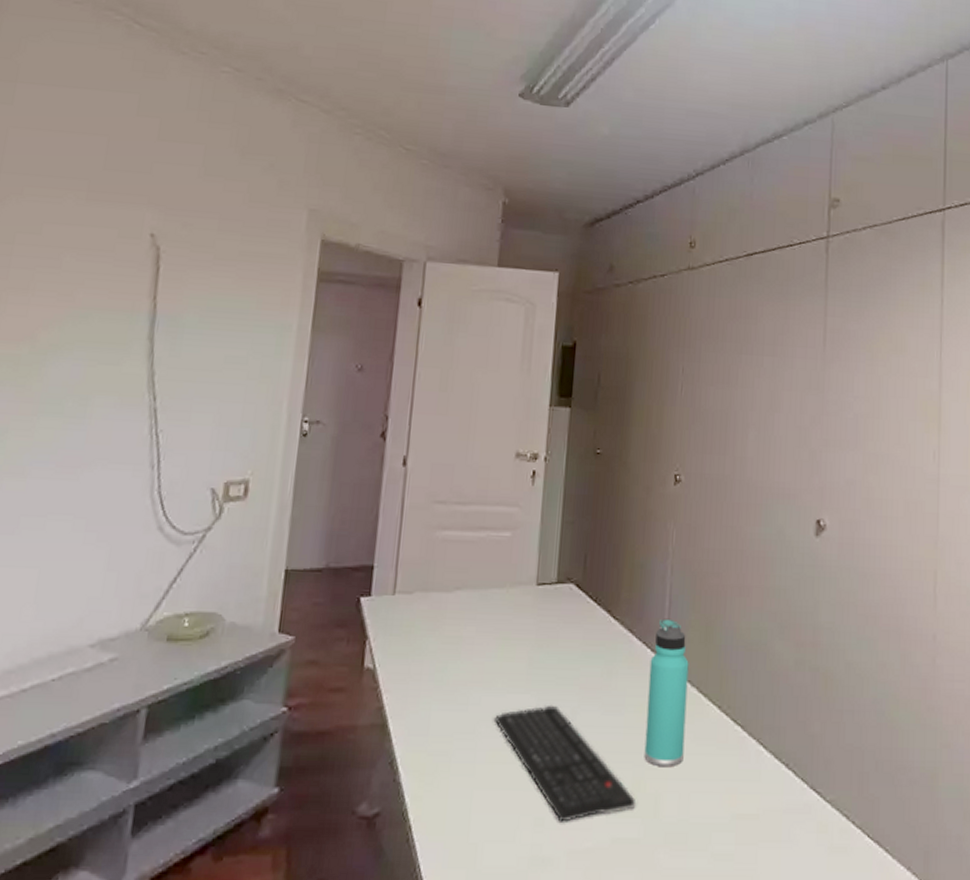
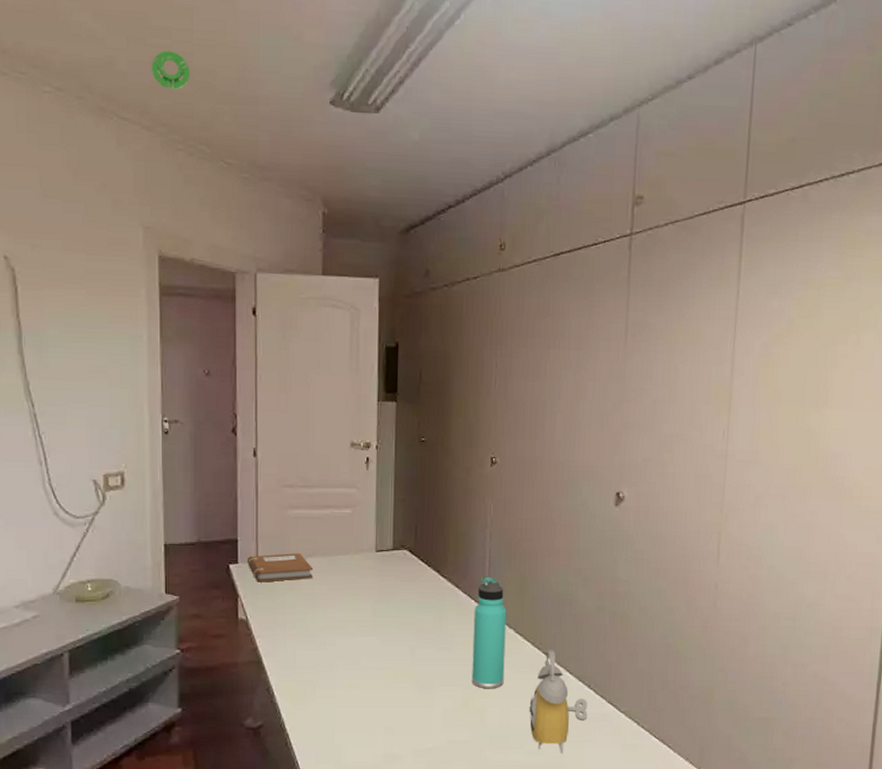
smoke detector: none [338,39,377,76] -> present [152,50,189,90]
notebook: none [382,584,461,621] -> present [248,552,314,583]
keyboard: present [495,705,635,822] -> none [349,644,465,730]
alarm clock: none [714,716,786,859] -> present [529,650,588,754]

